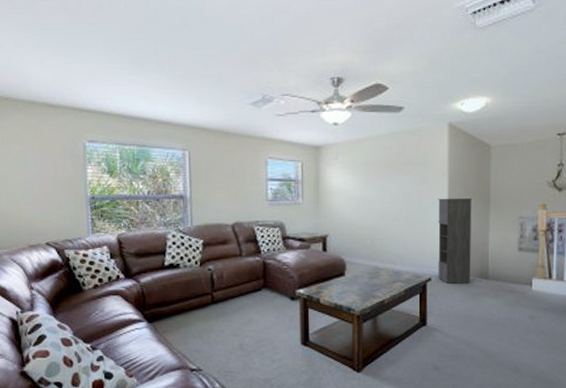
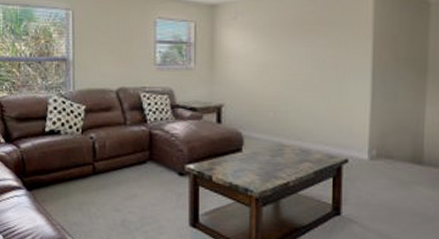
storage cabinet: present [438,197,473,284] -> none [357,65,404,169]

